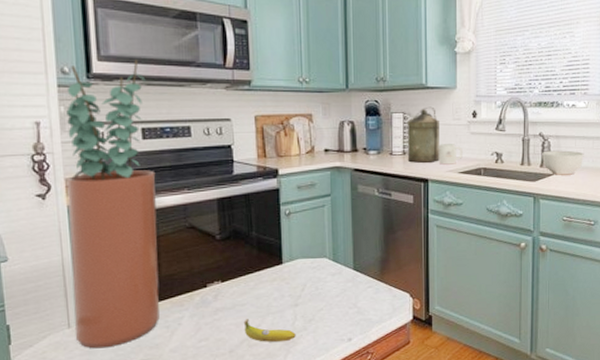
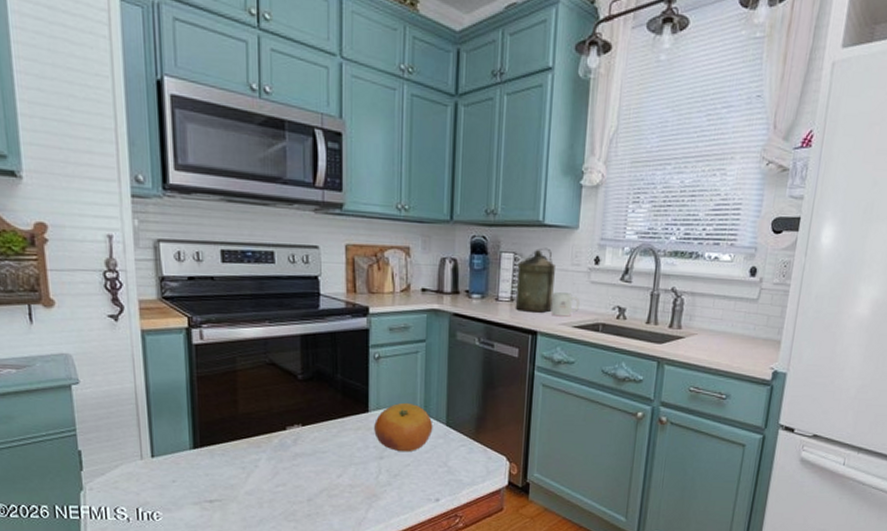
vase: present [66,60,160,349] -> none [140,171,236,484]
fruit: present [243,319,296,342] -> none [324,468,379,495]
fruit: none [288,252,342,298] -> present [374,402,433,453]
bowl: present [542,150,584,175] -> none [672,309,723,340]

